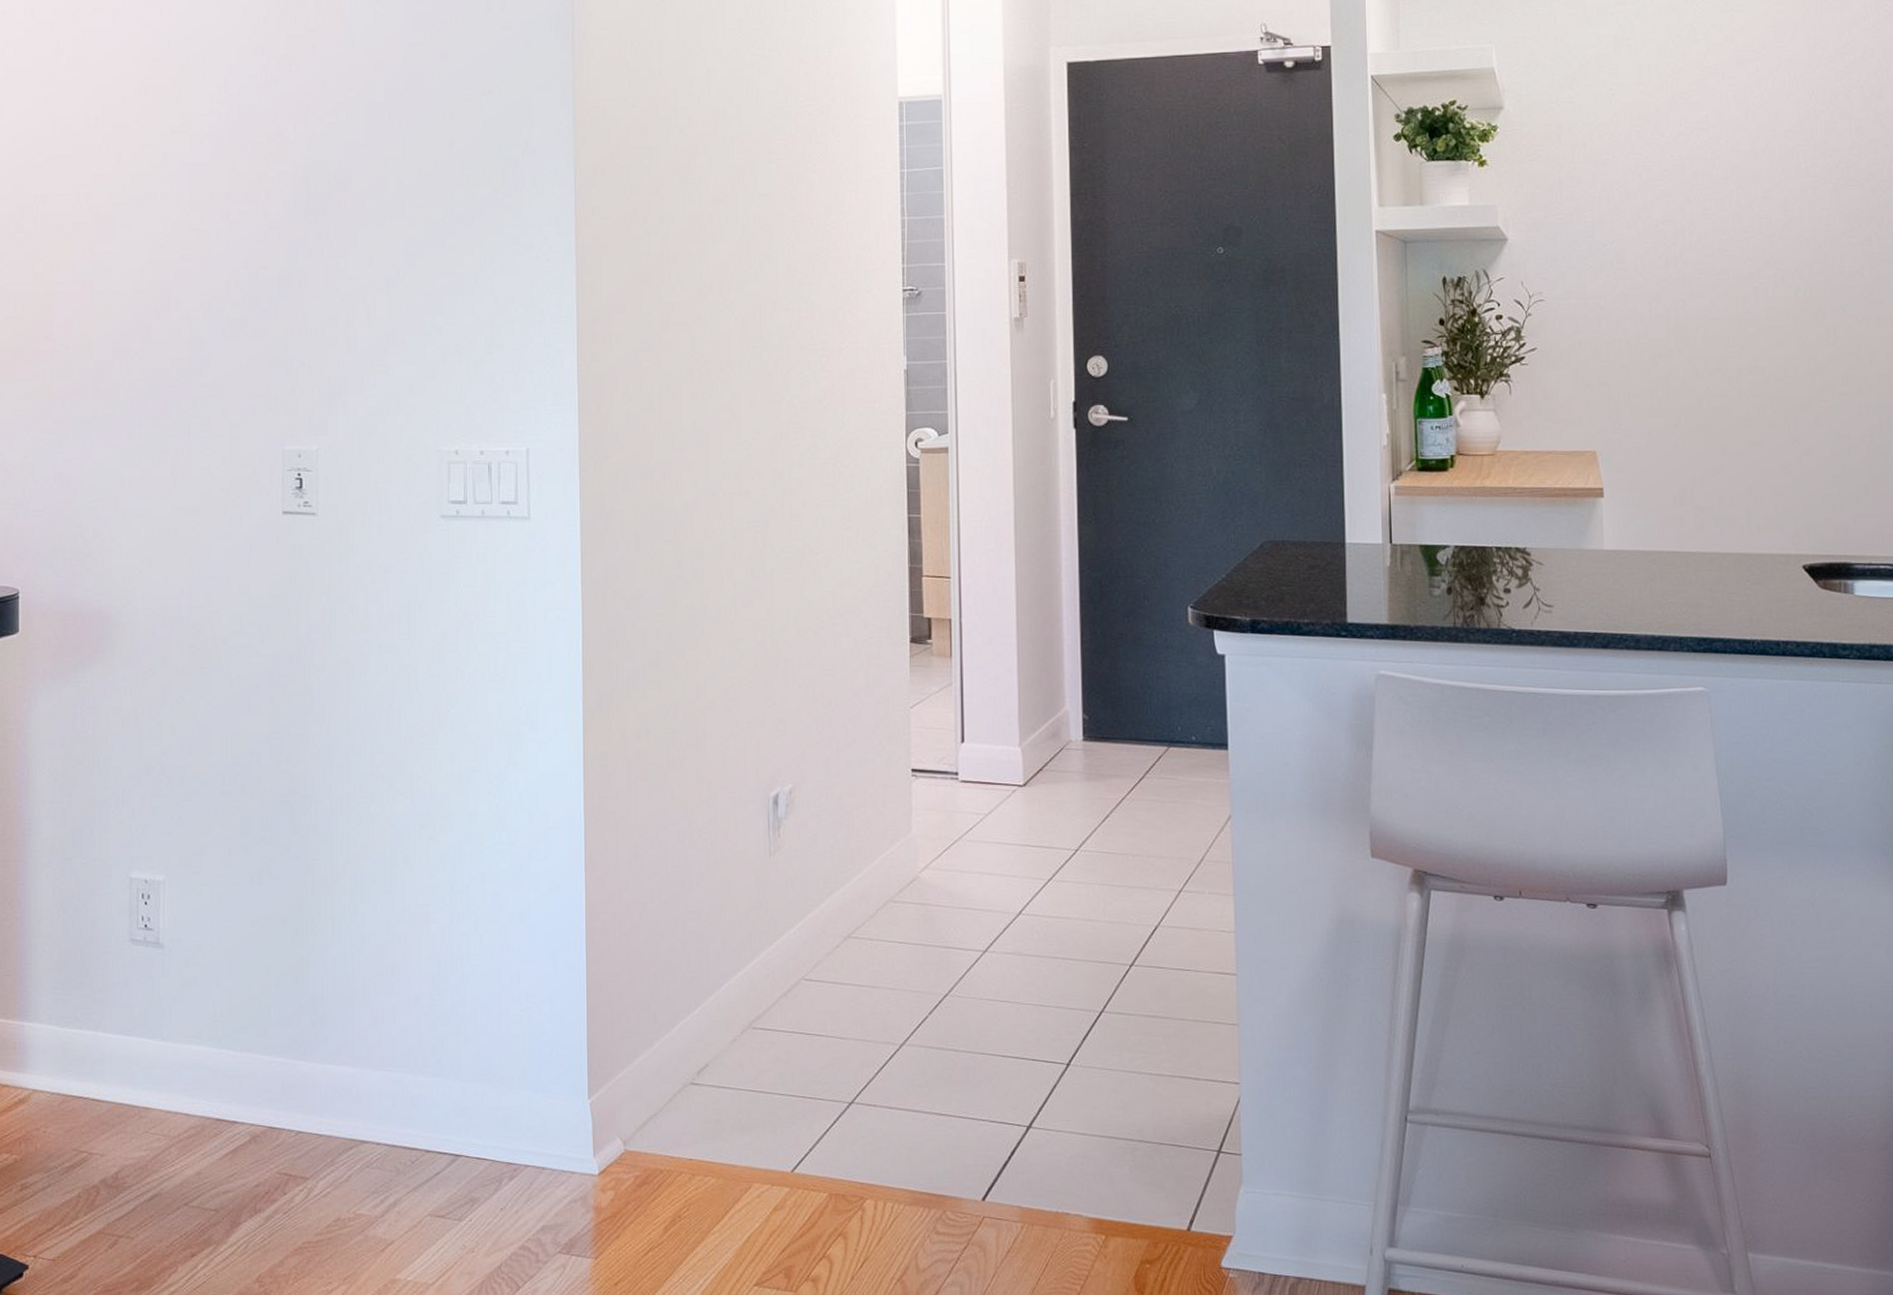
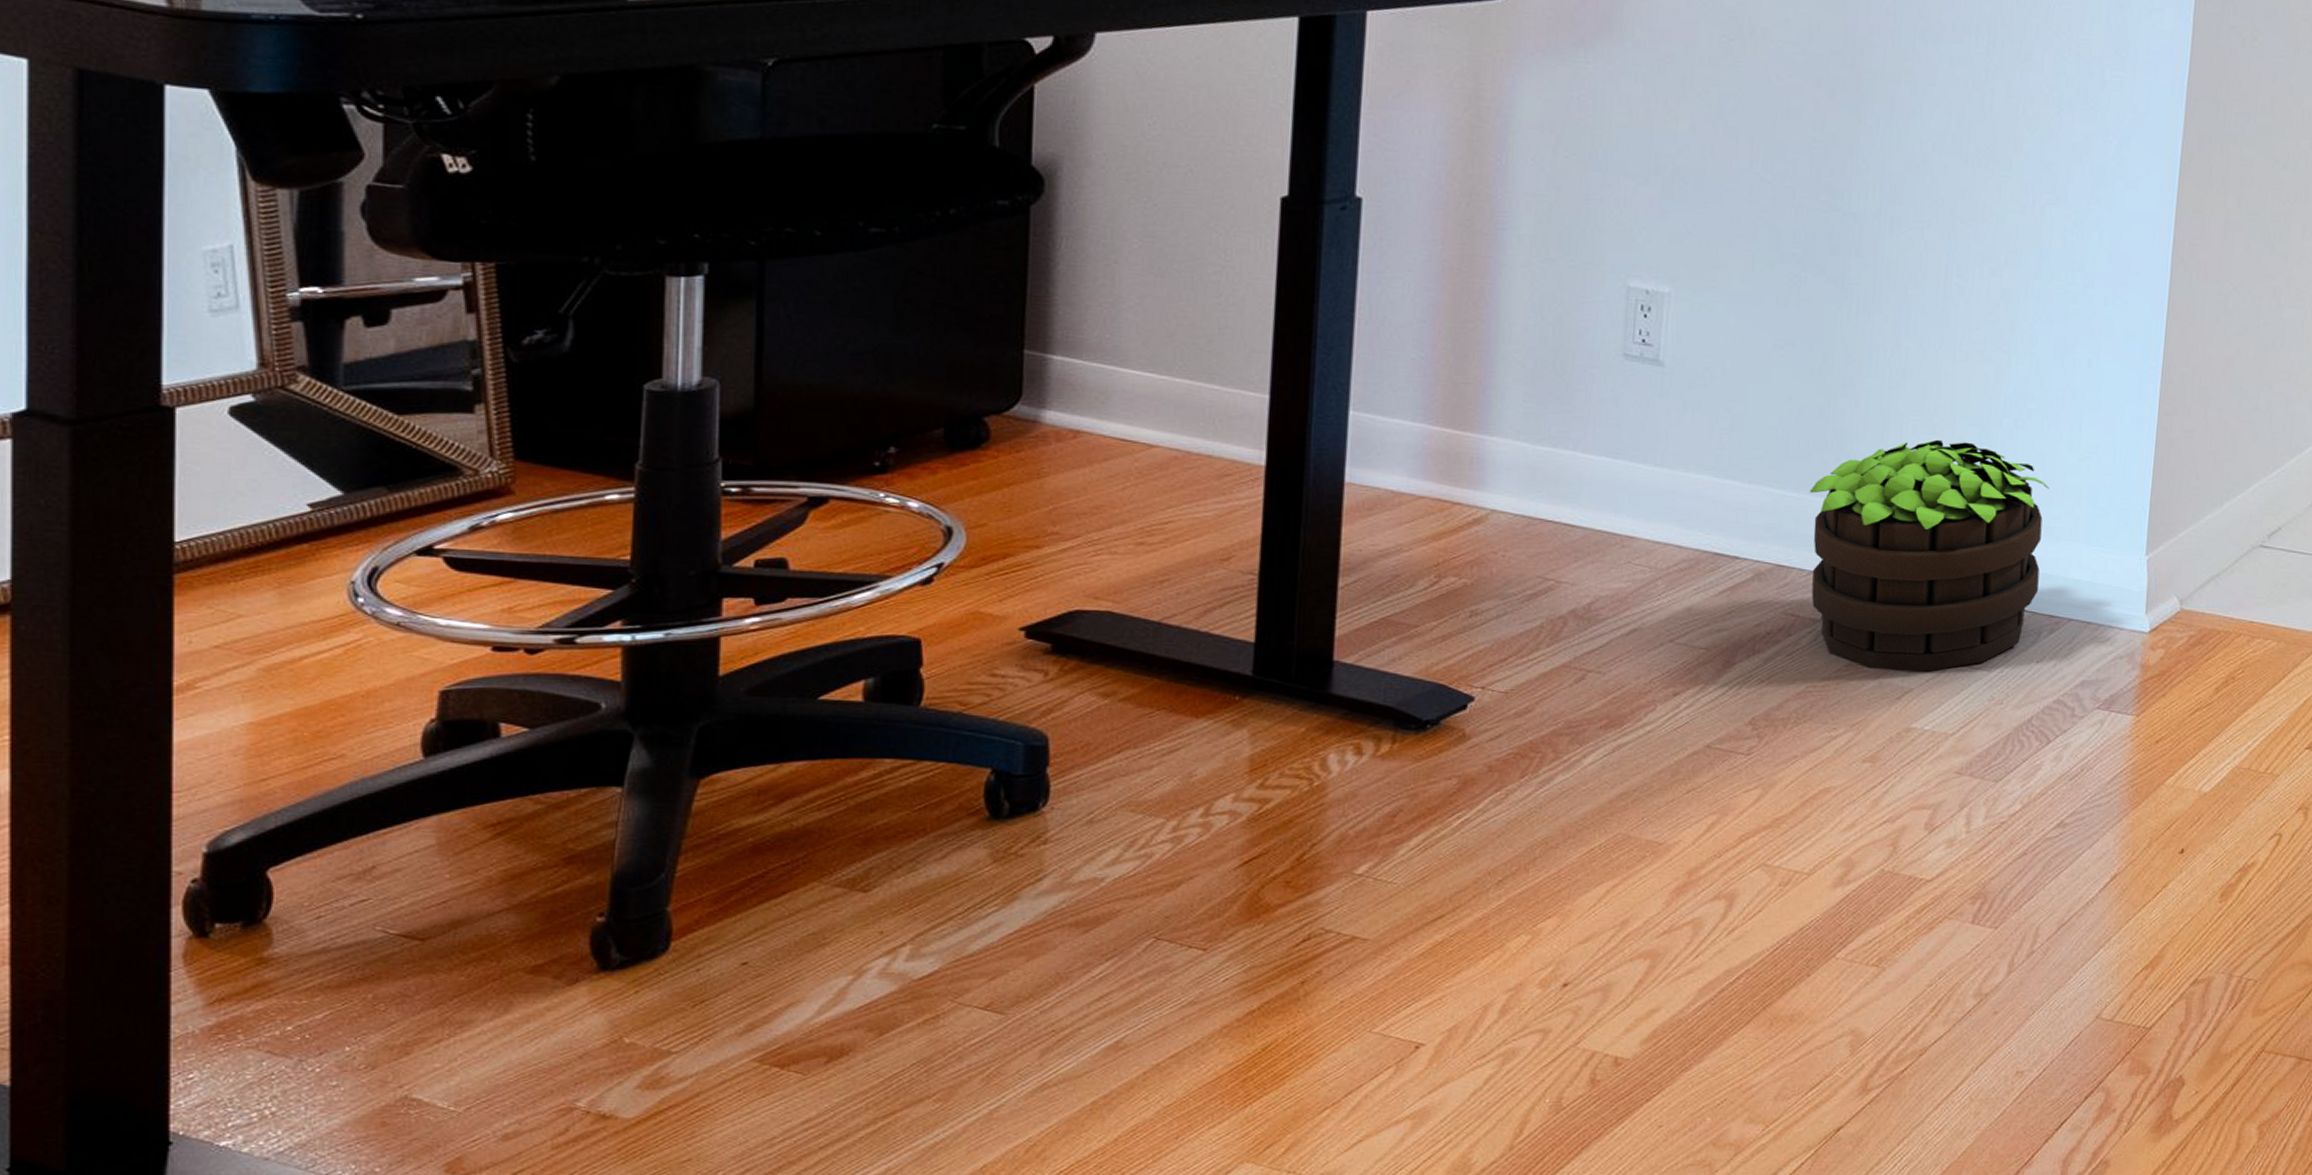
potted plant: none [291,999,497,1224] -> present [1809,439,2049,672]

